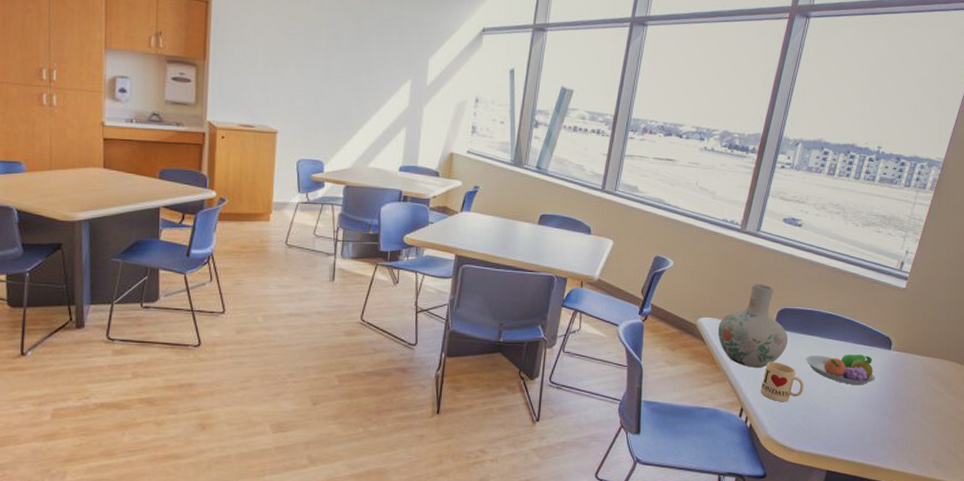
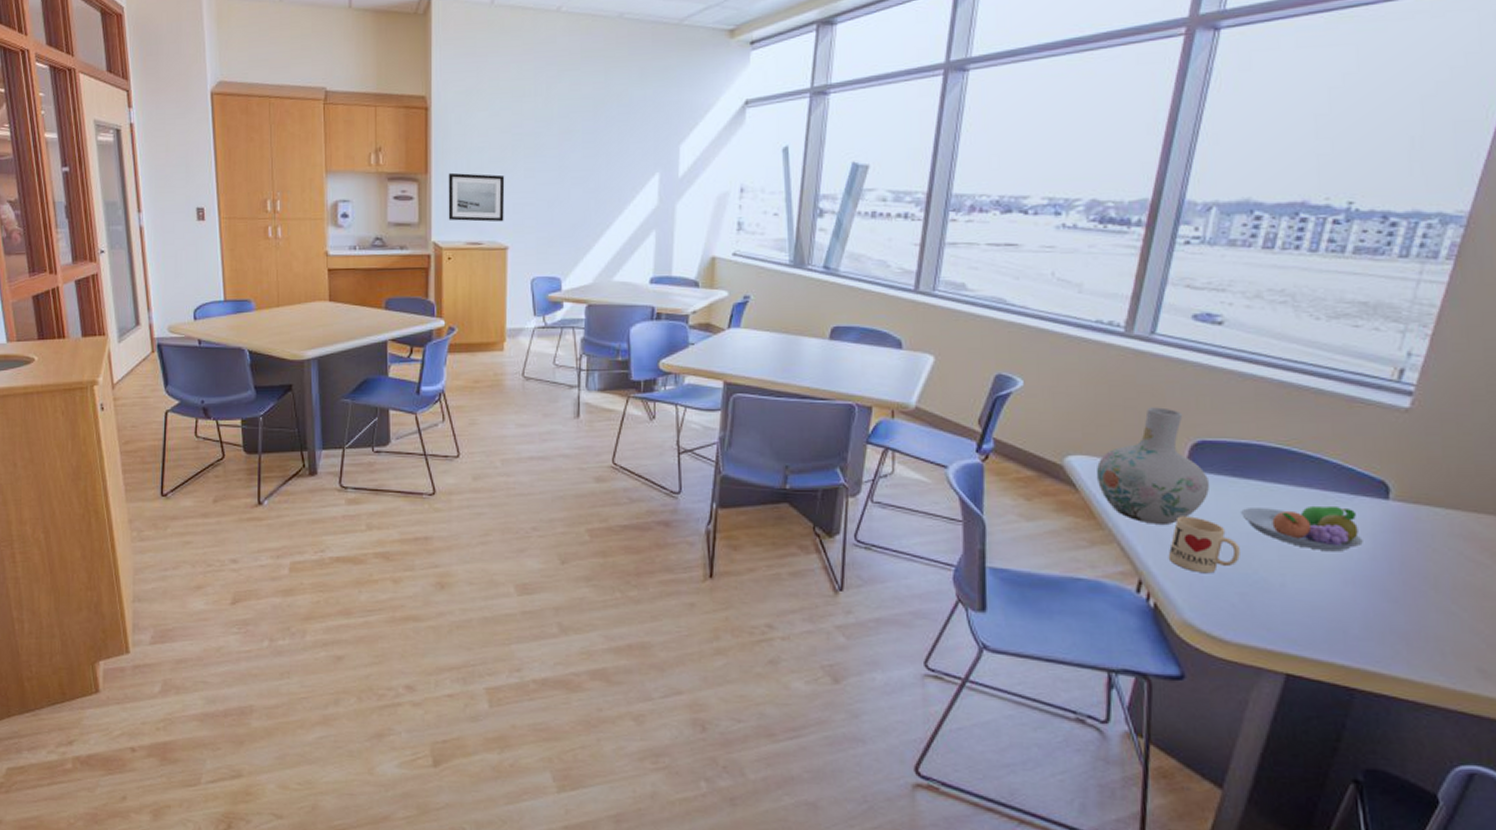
wall art: none [223,61,277,109] -> present [448,172,505,222]

